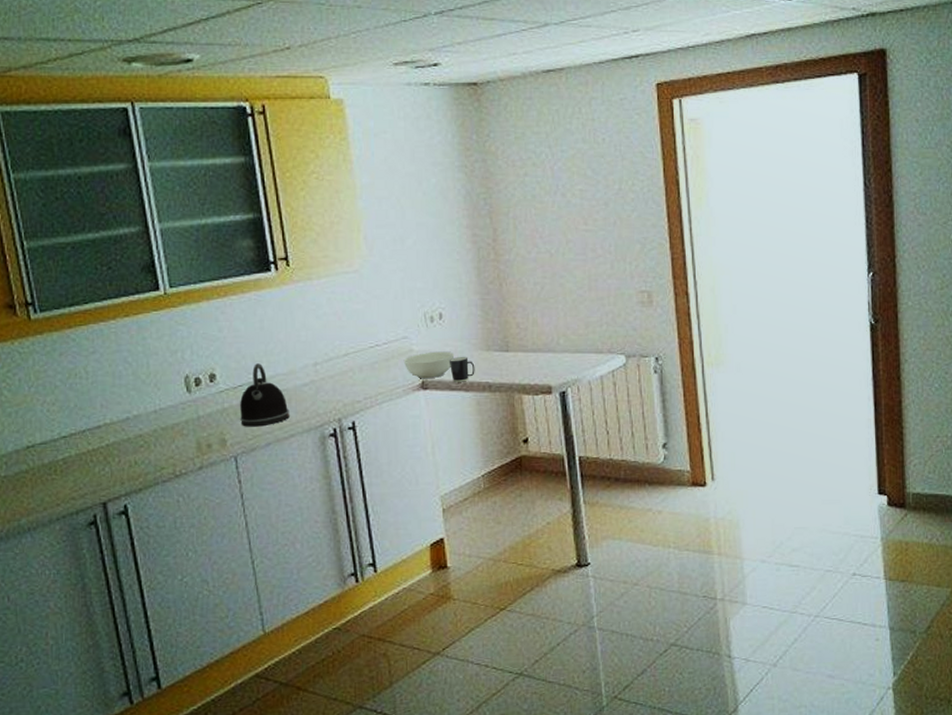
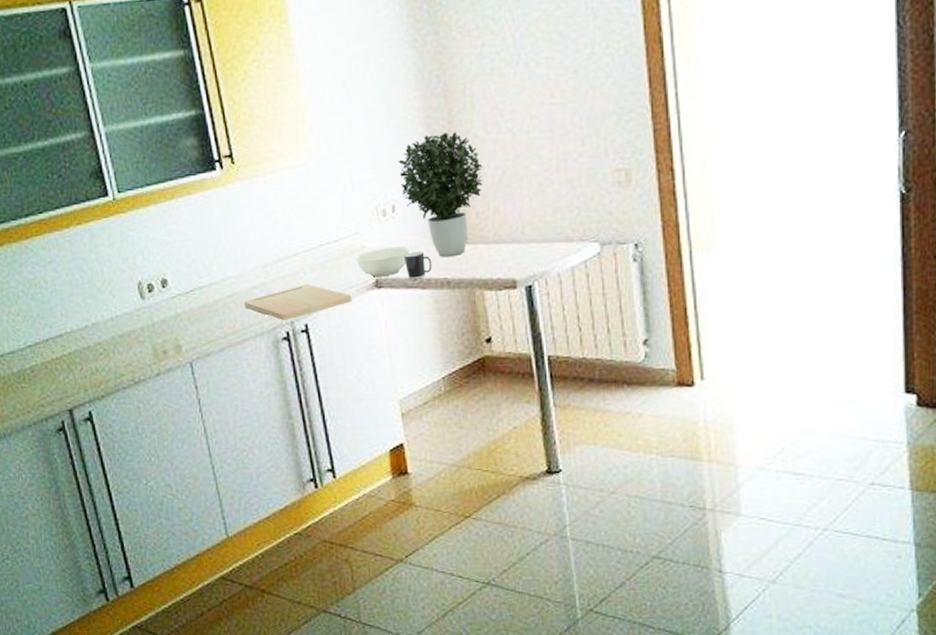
kettle: present [239,363,289,427] -> none [192,267,242,332]
cutting board: none [292,383,399,418] -> present [243,284,352,321]
potted plant: none [447,249,524,363] -> present [399,132,483,258]

